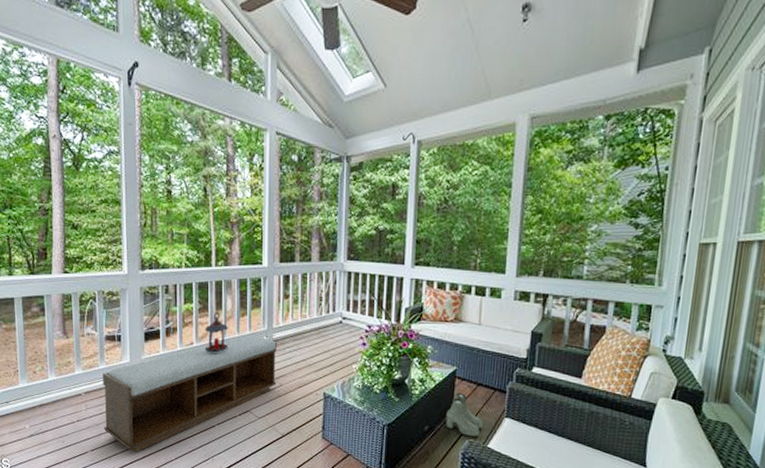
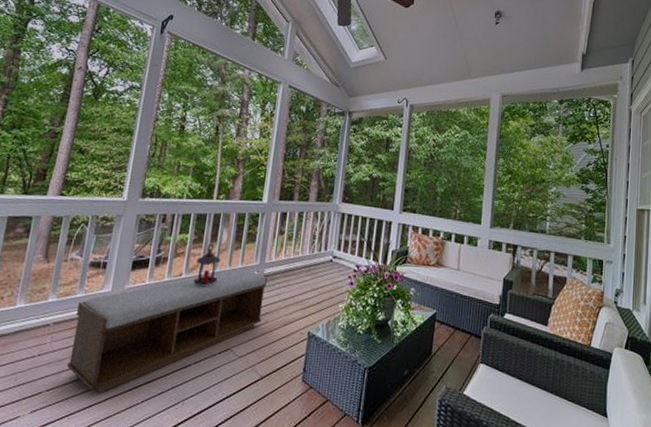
boots: present [446,393,483,437] -> none [424,336,459,384]

